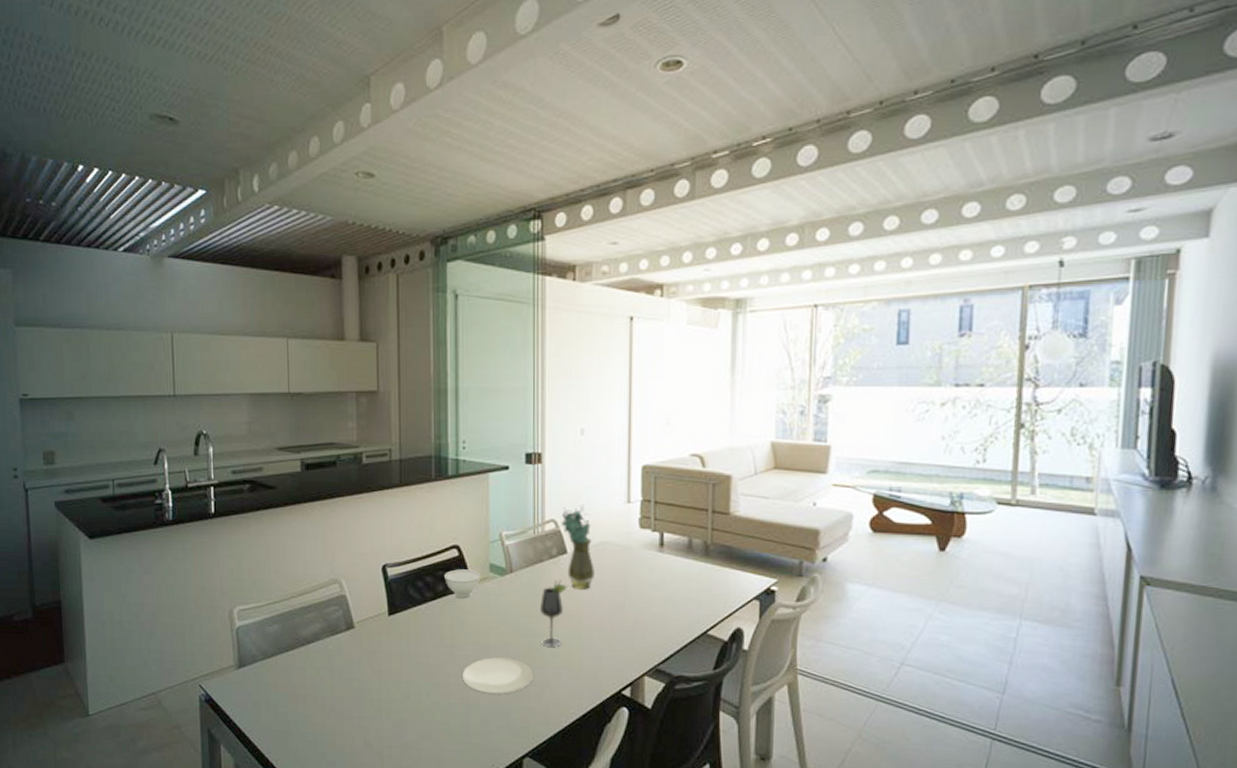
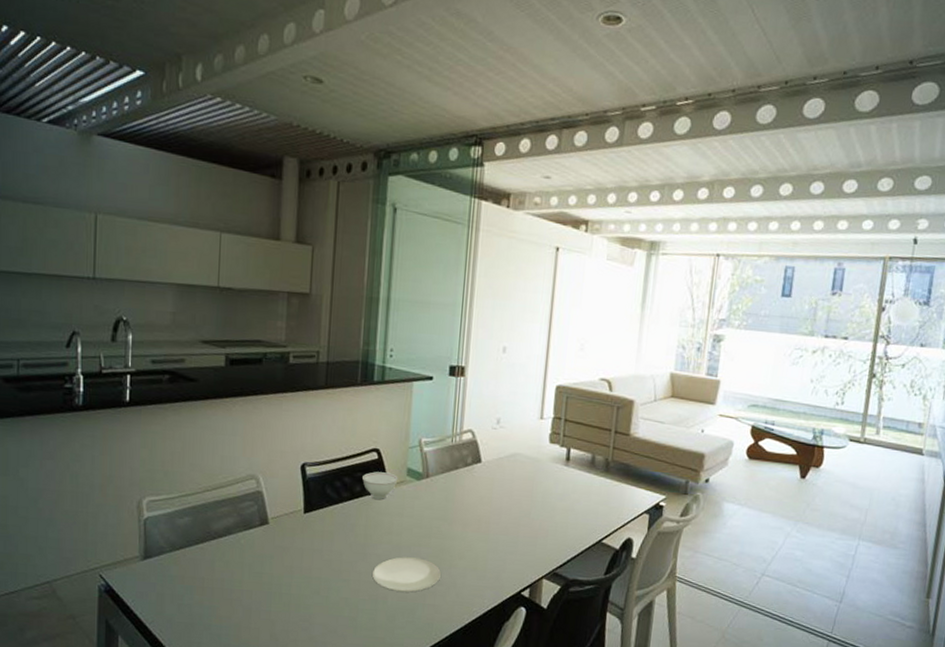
wine glass: present [540,579,567,647] -> none [451,486,479,549]
vase: present [561,507,594,590] -> none [478,419,506,497]

